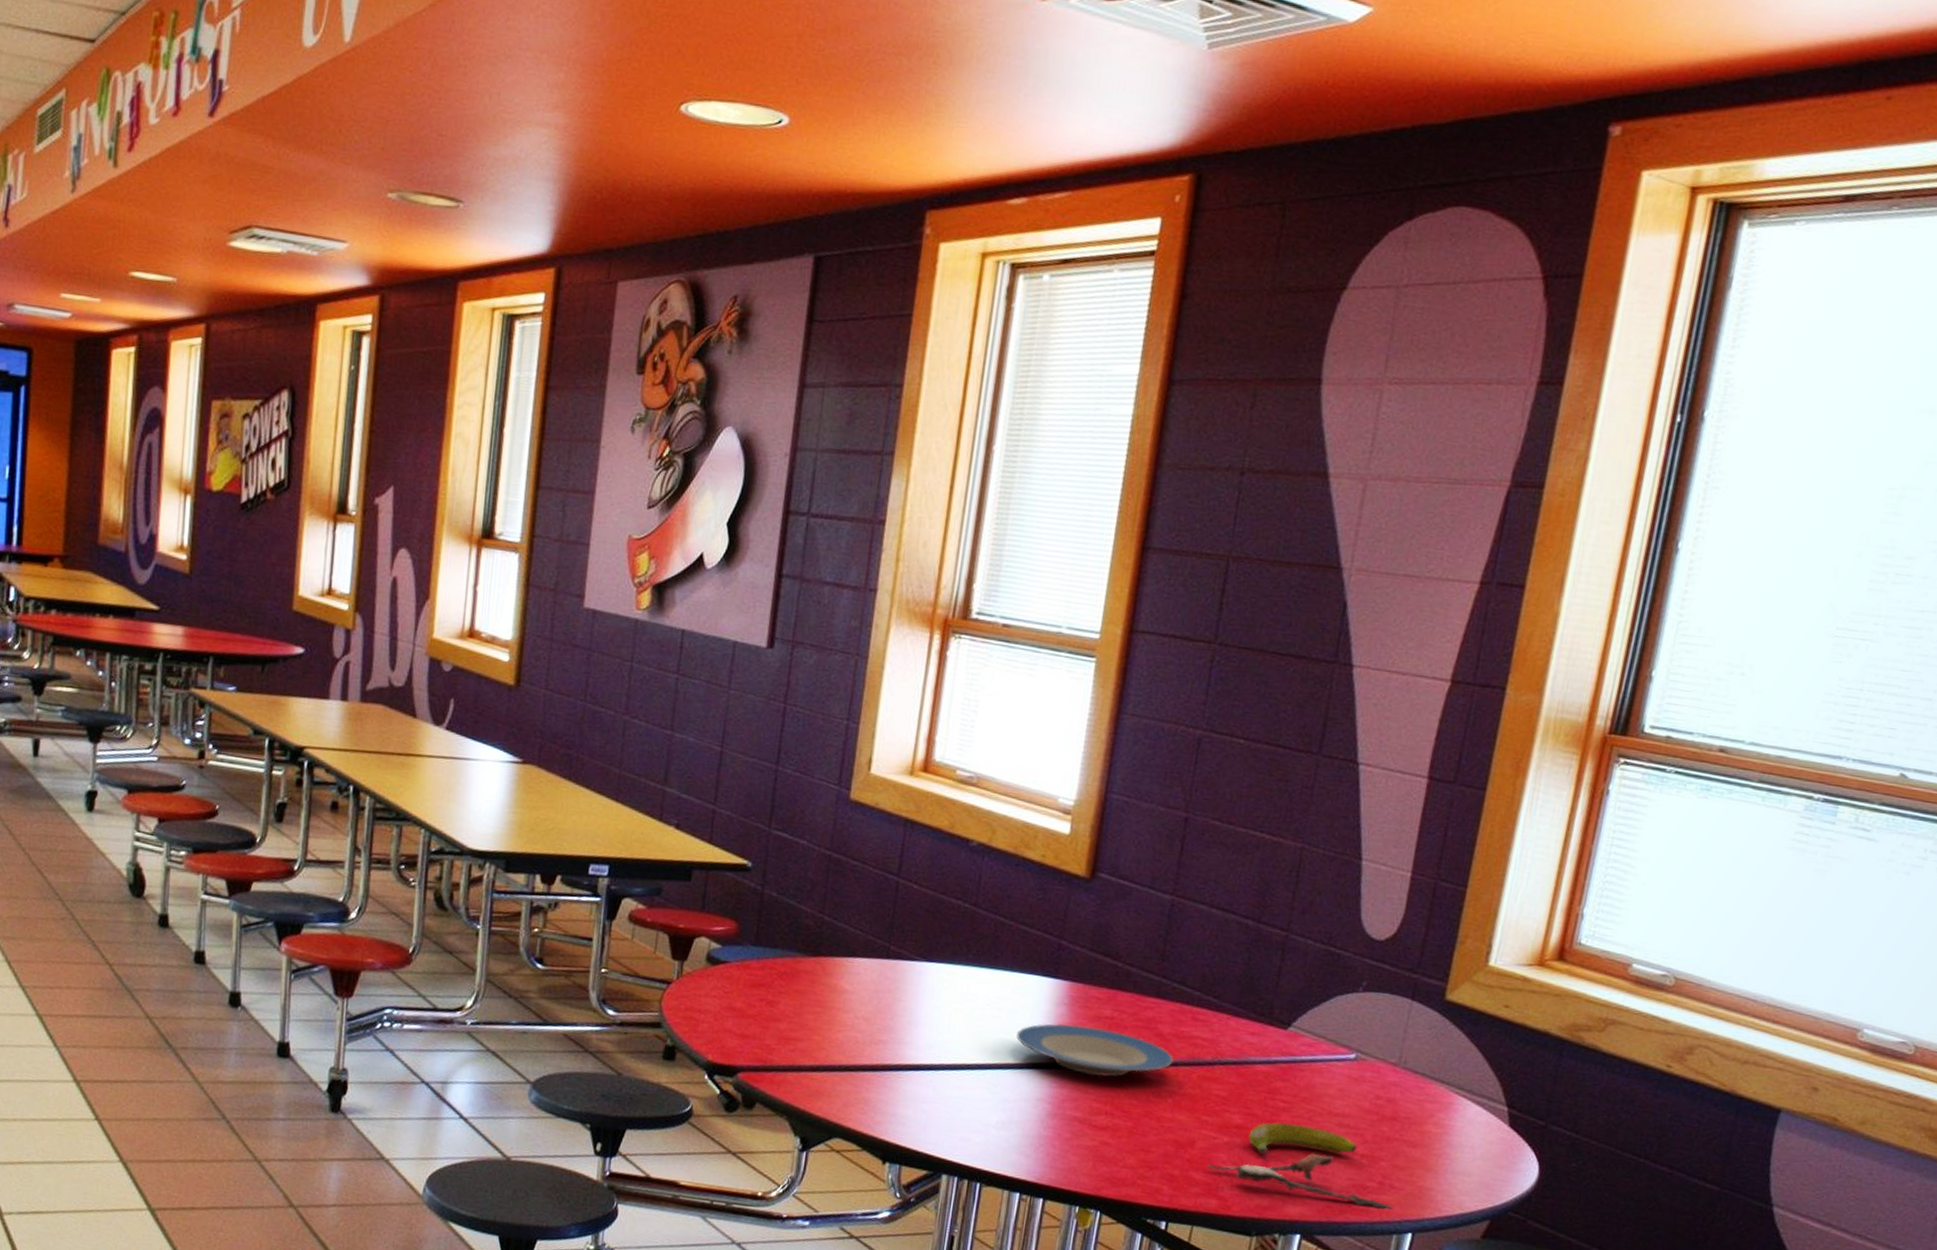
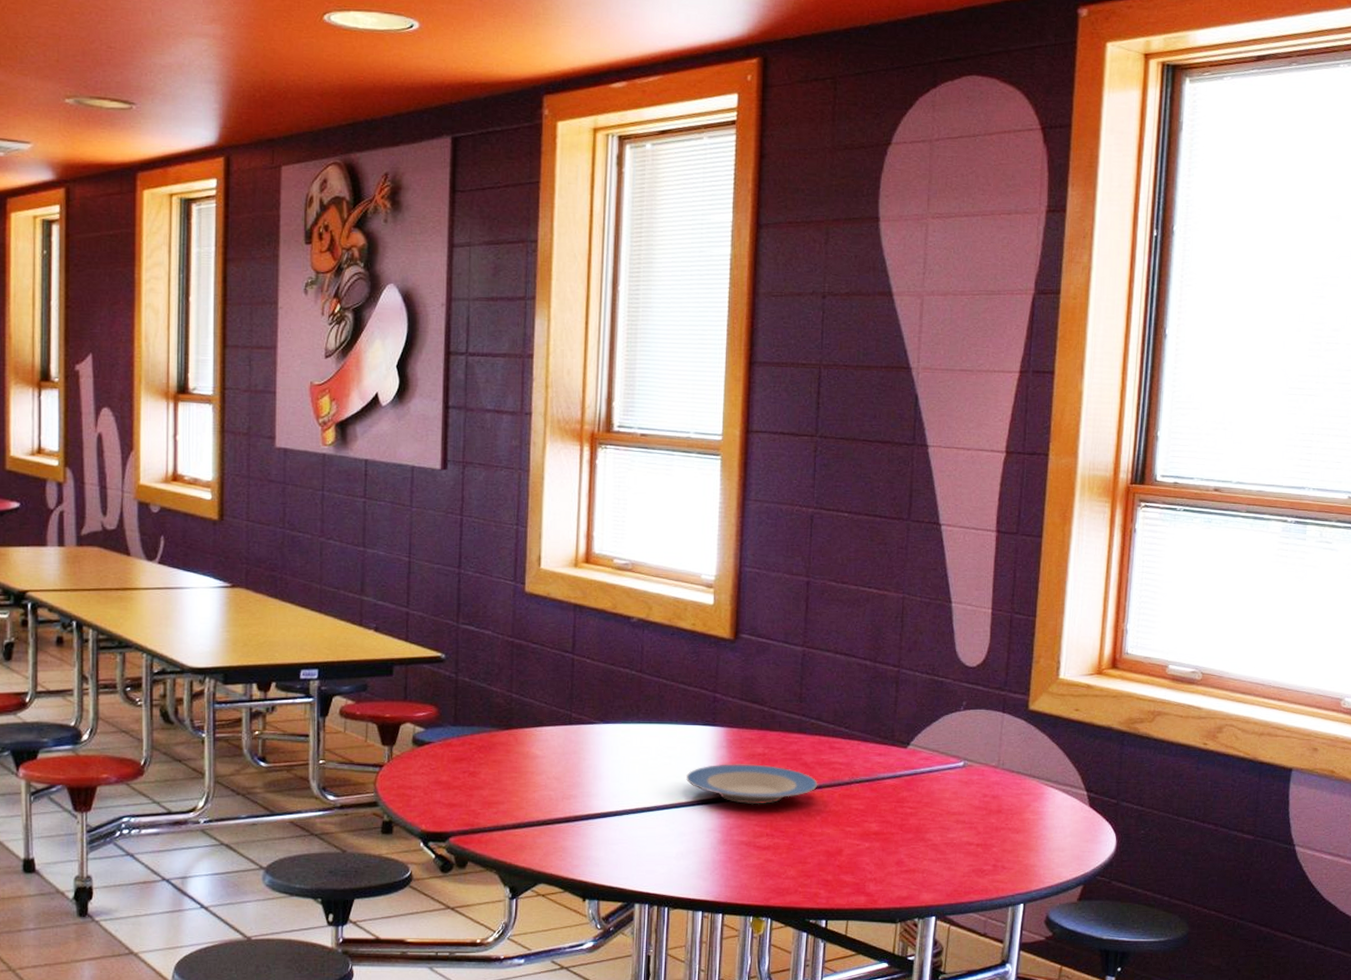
spoon: present [1207,1153,1393,1210] -> none [855,848,1006,887]
banana: present [1248,1122,1357,1156] -> none [885,825,973,855]

